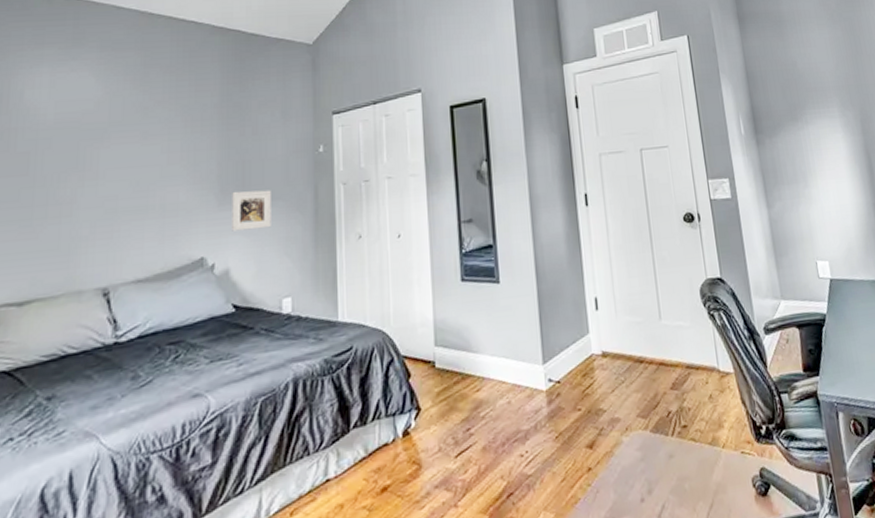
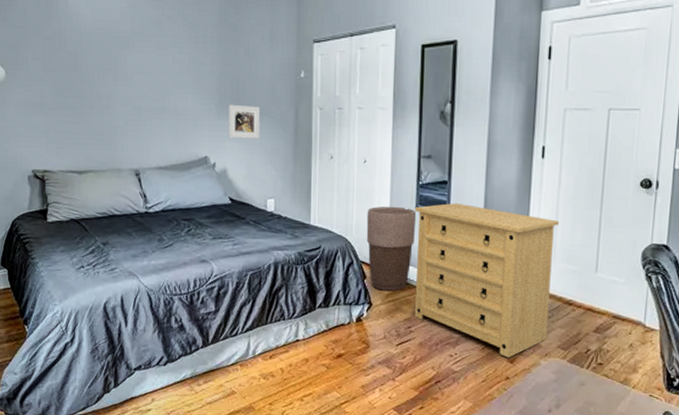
planter: none [405,281,464,389] -> present [366,206,417,291]
dresser: none [460,267,624,443] -> present [414,202,559,358]

